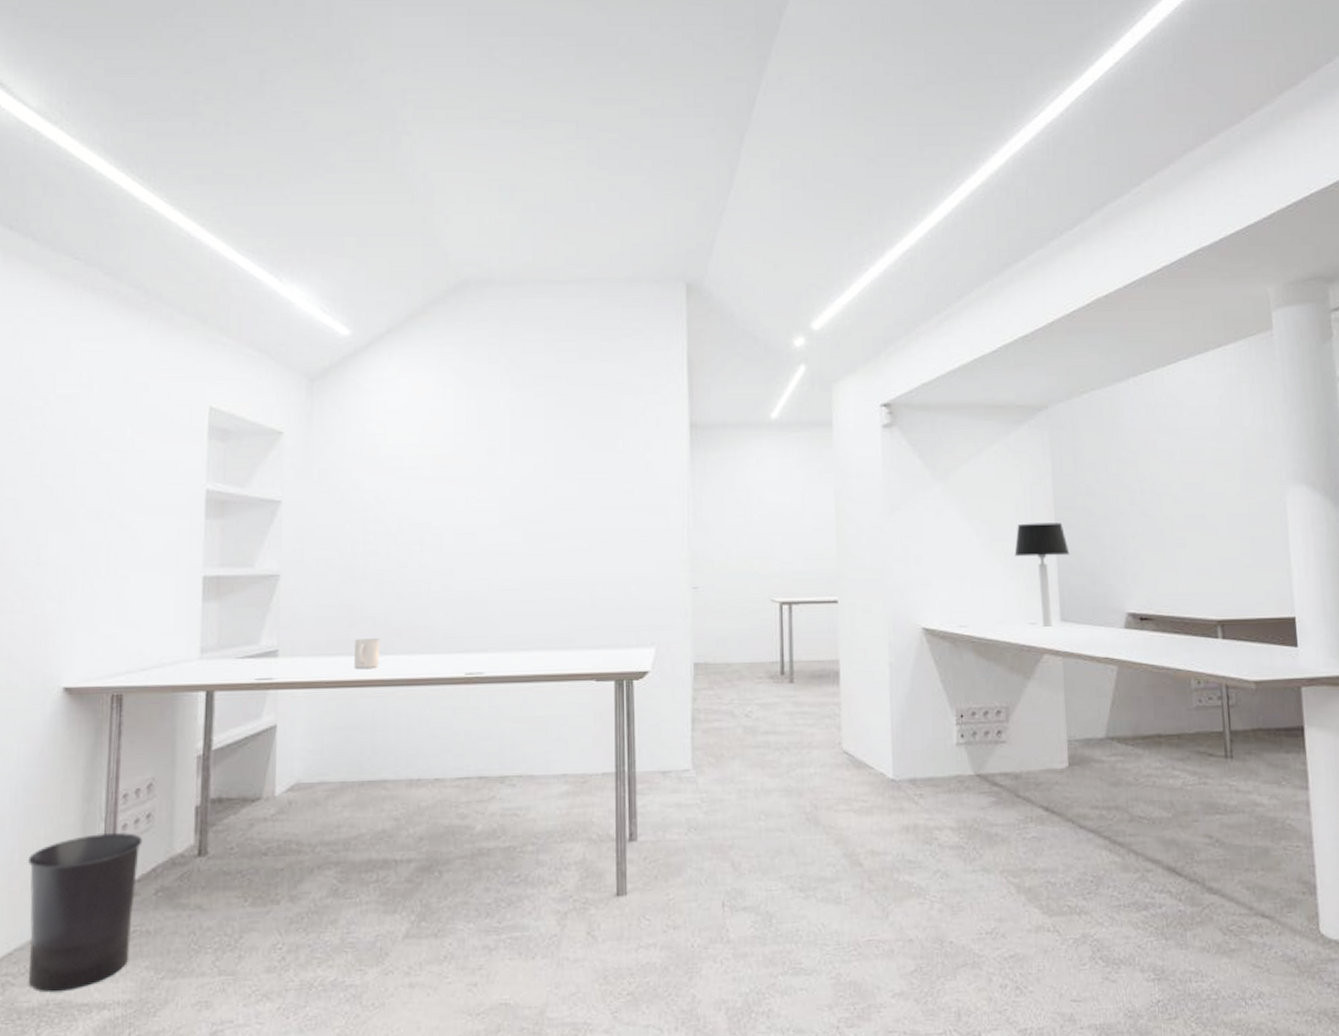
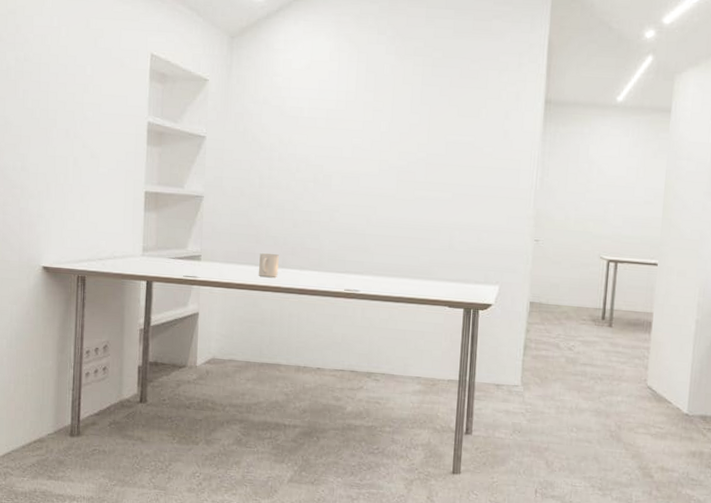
waste bin: present [27,833,143,992] -> none [19,377,101,484]

